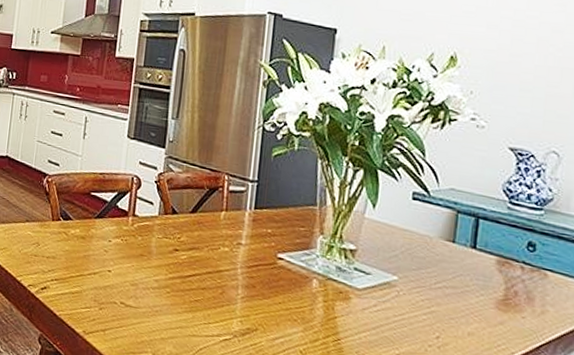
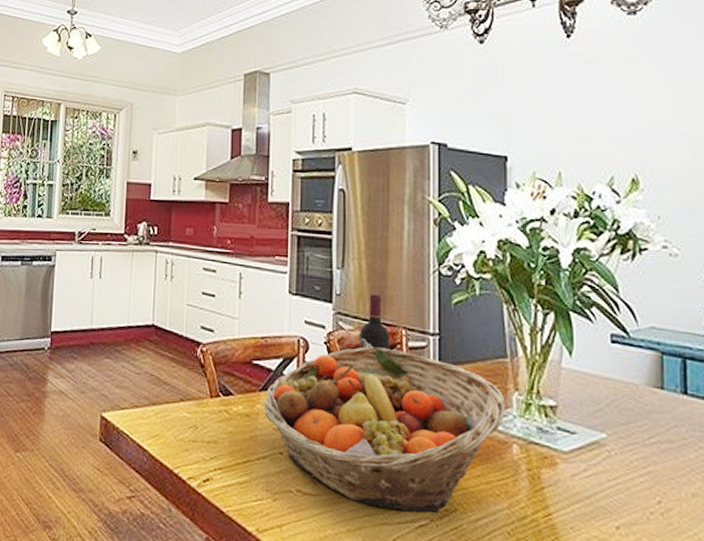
fruit basket: none [97,187,311,331] -> present [263,346,506,513]
wine bottle: none [186,143,214,192] -> present [360,294,390,351]

